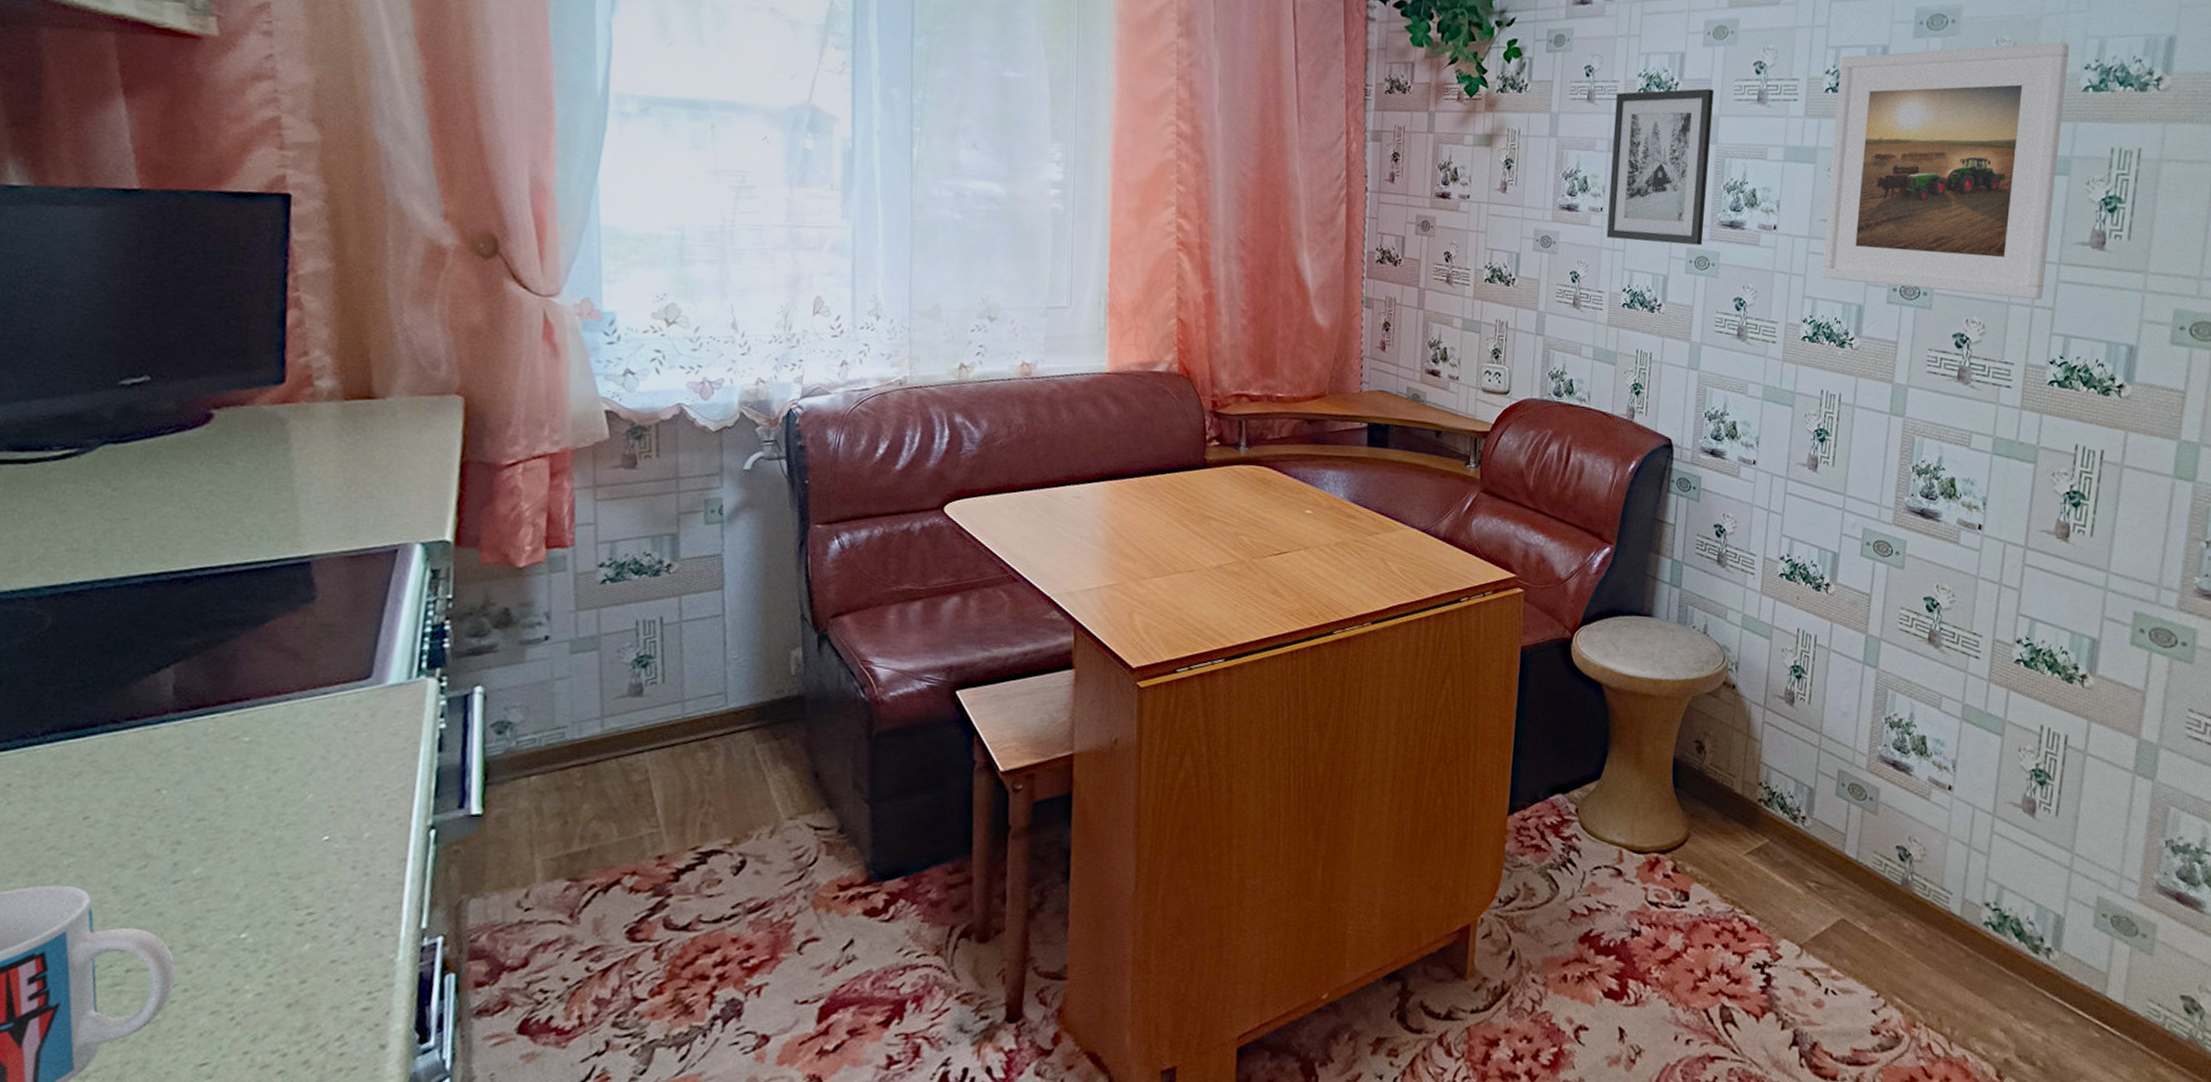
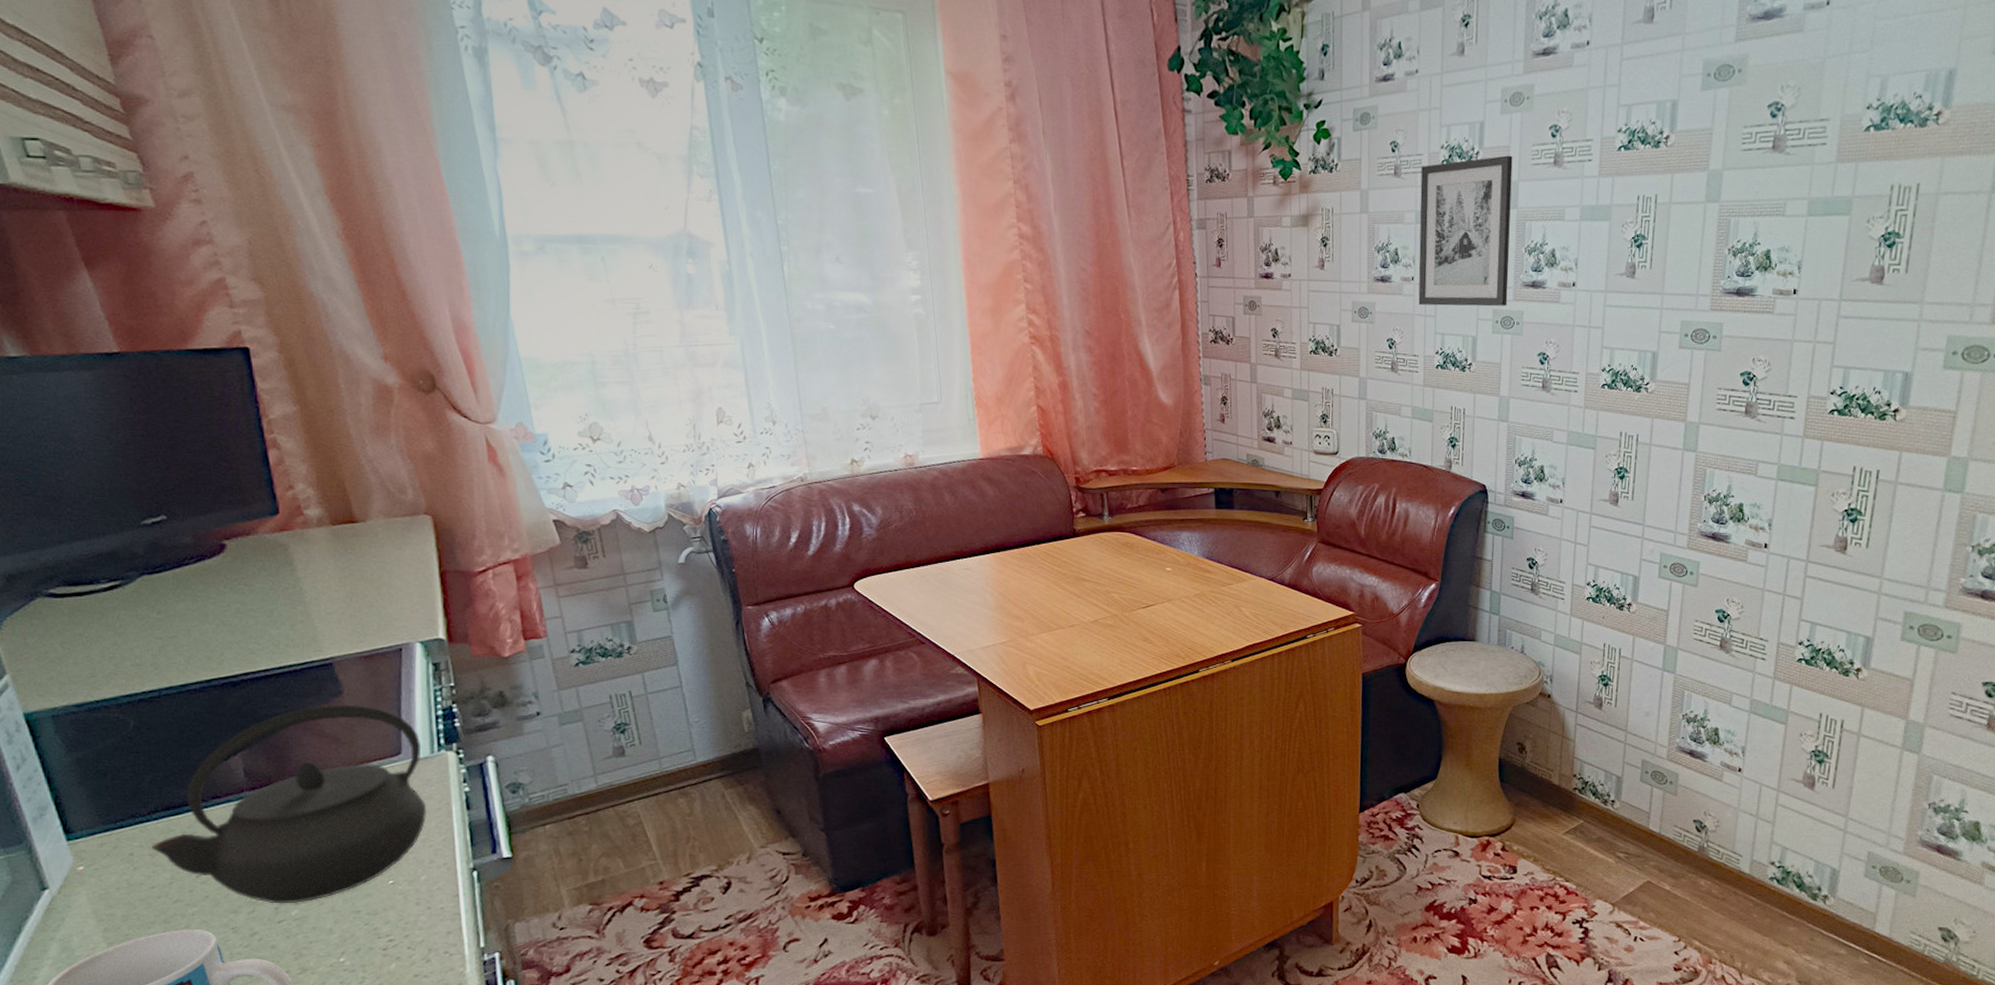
kettle: none [36,611,398,859] -> present [152,704,426,904]
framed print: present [1821,42,2070,300] -> none [1618,83,1853,336]

